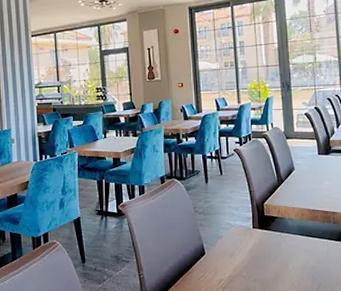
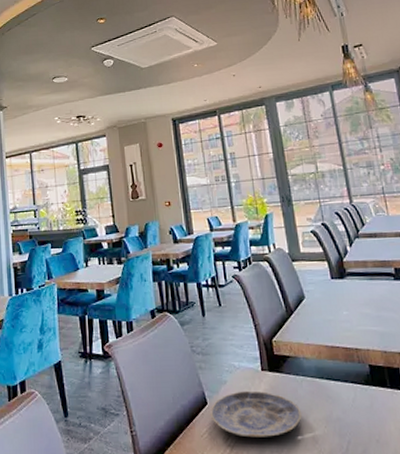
plate: none [207,244,283,281] -> present [210,390,302,438]

